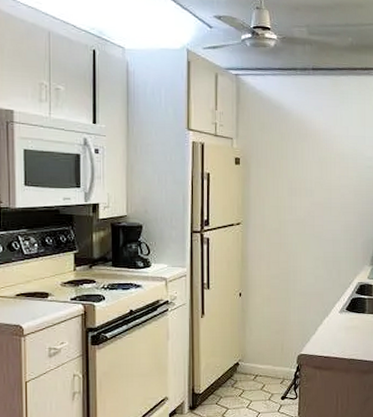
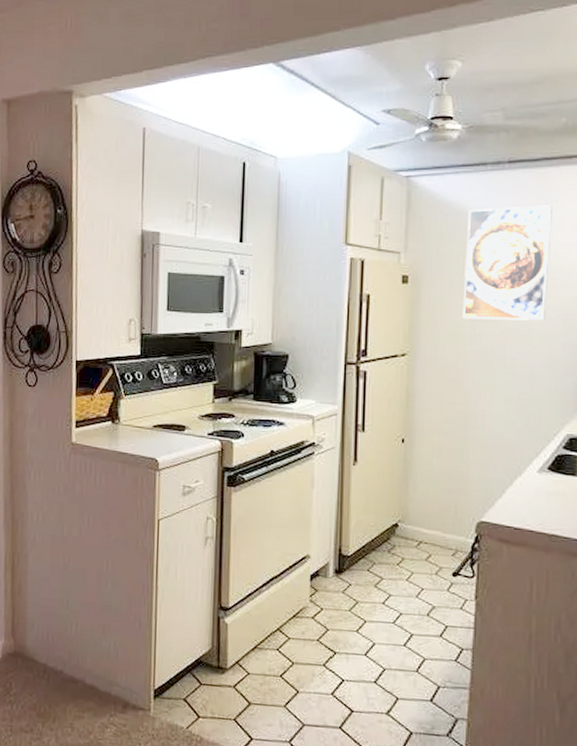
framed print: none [282,105,344,196] -> present [462,205,552,321]

